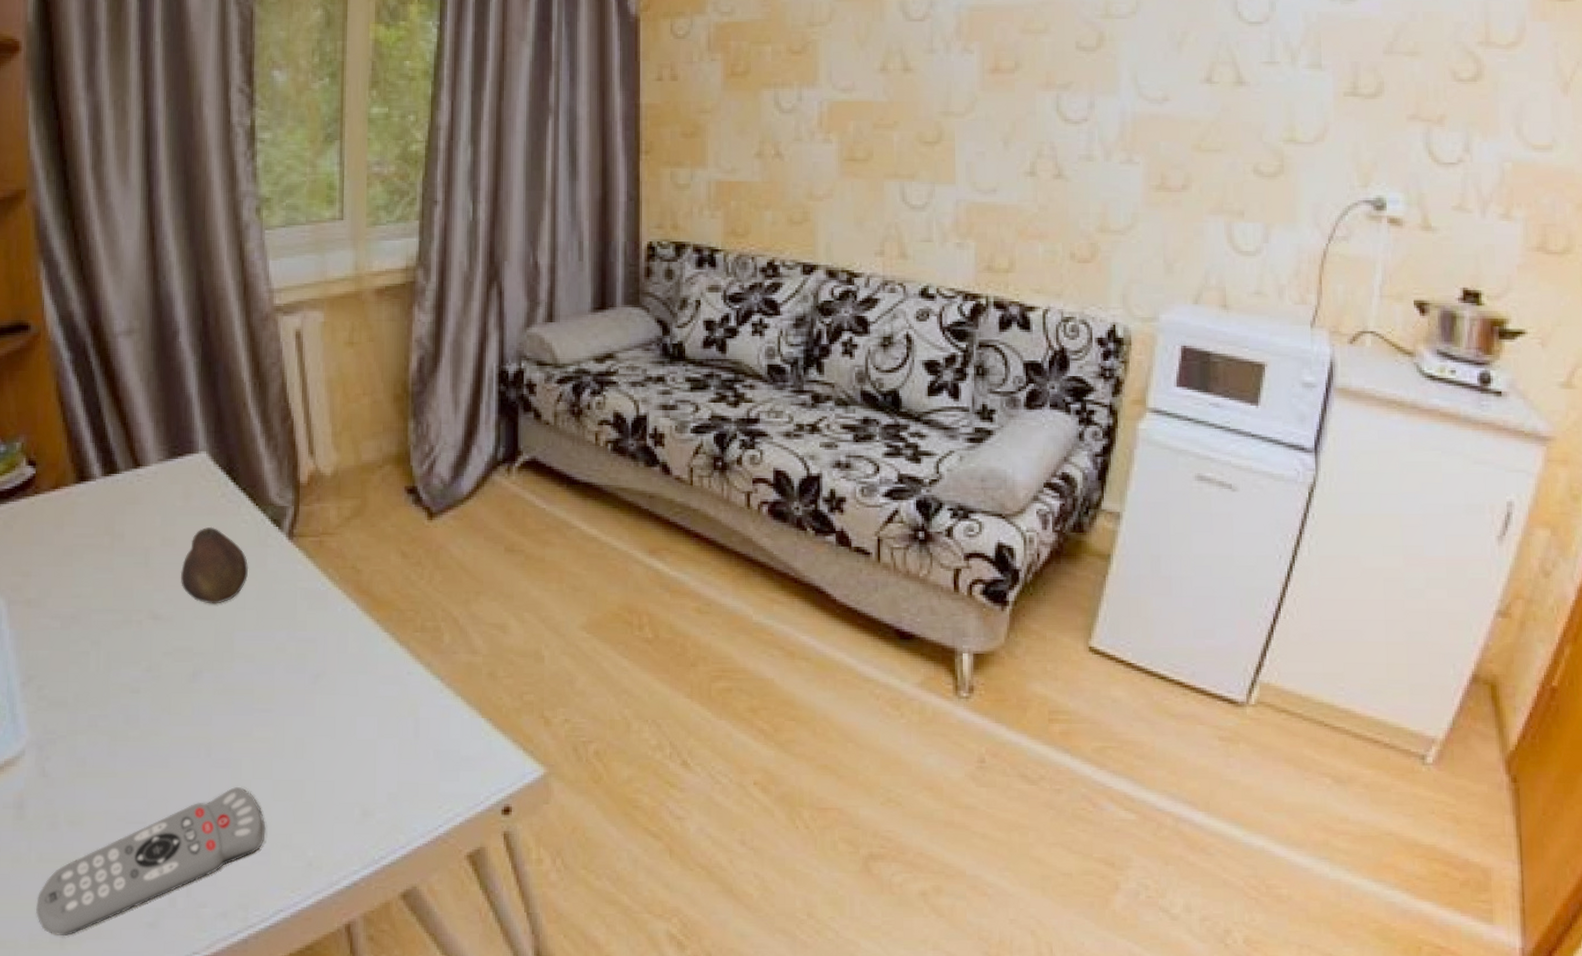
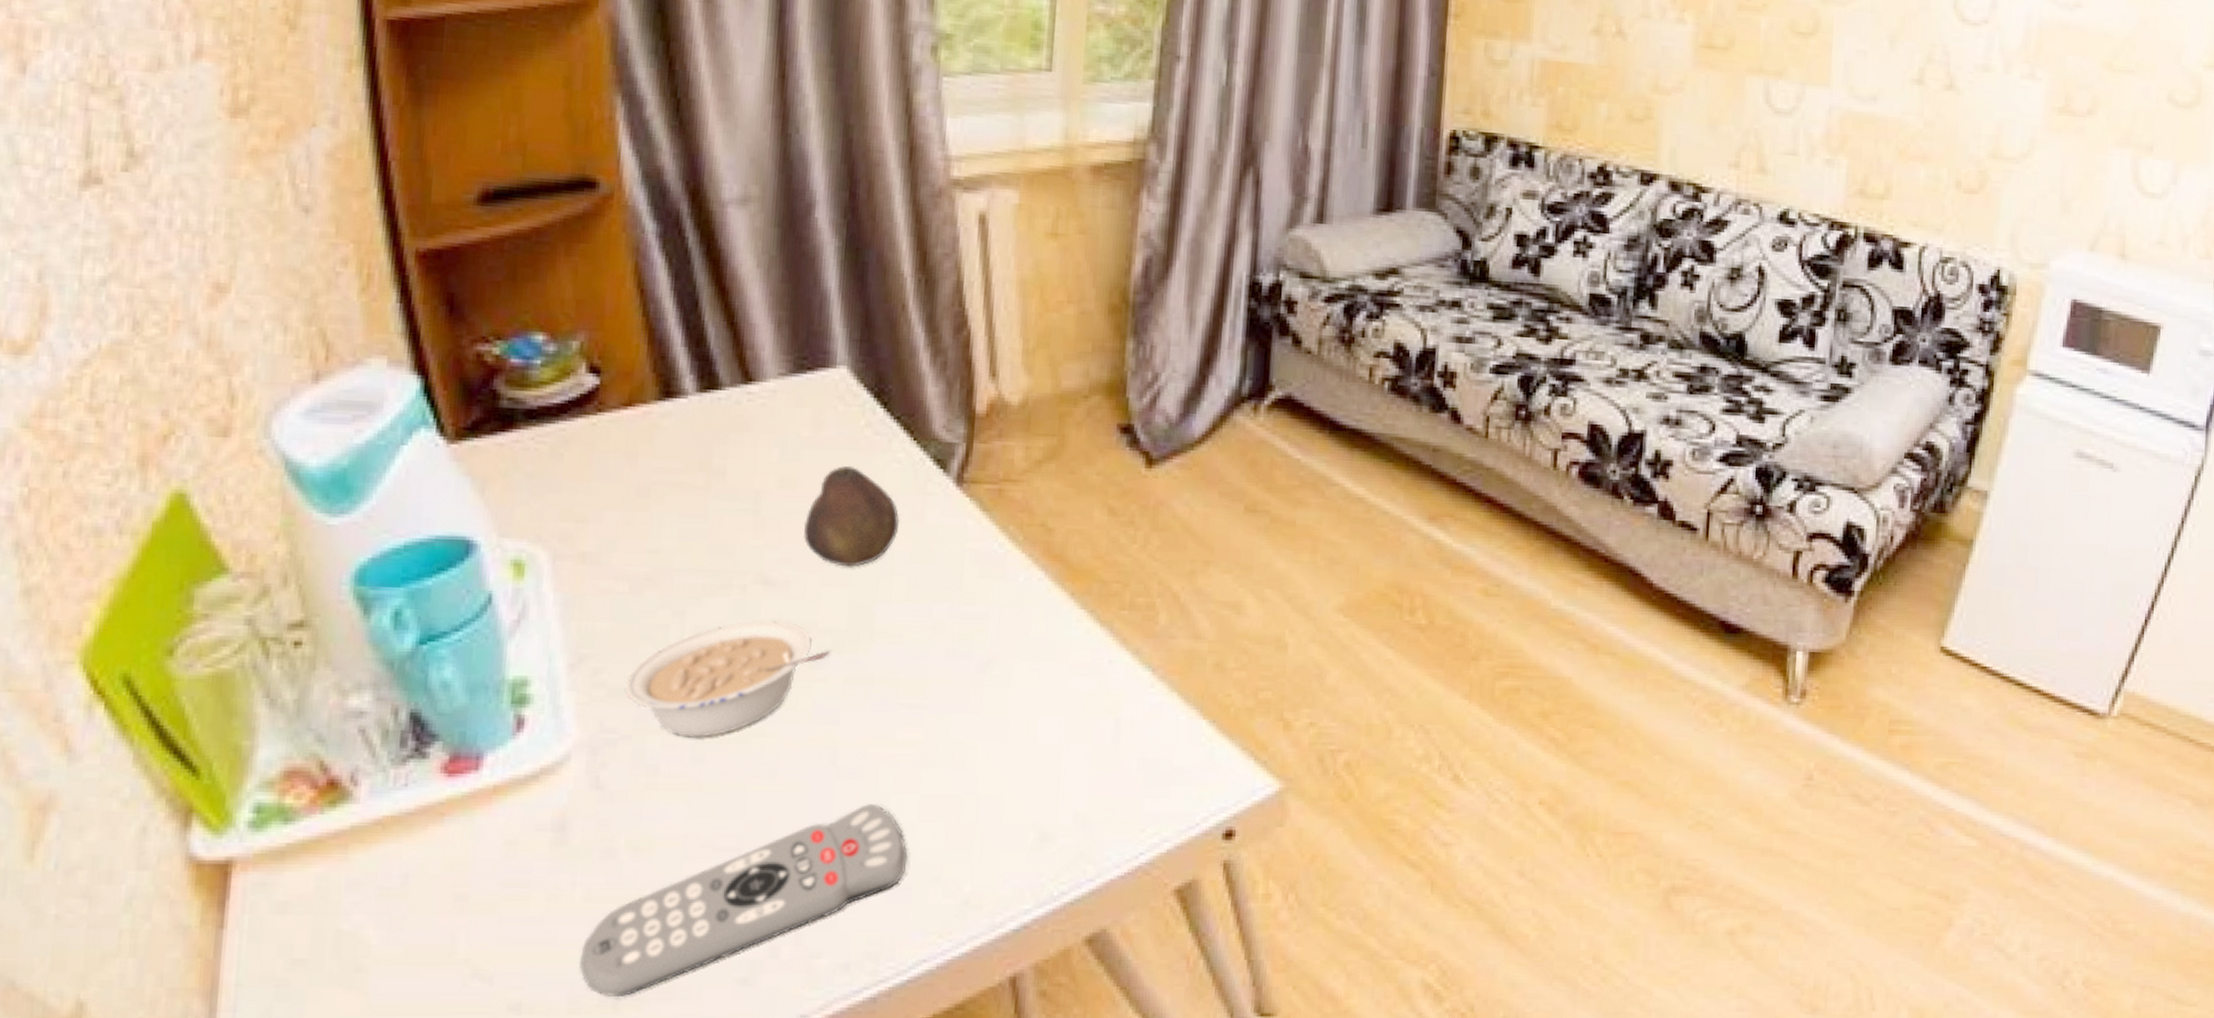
legume: none [60,646,204,737] -> present [625,620,831,738]

